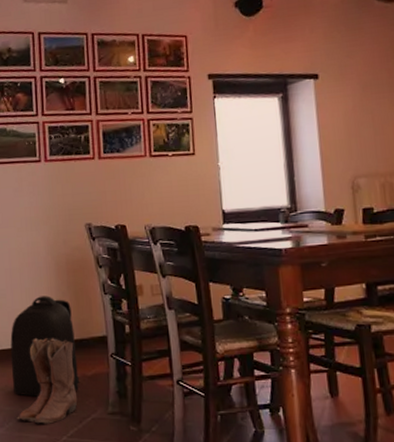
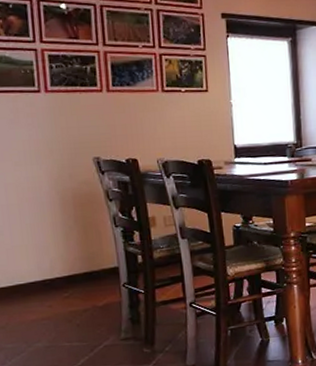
backpack: present [10,296,80,397] -> none [10,231,91,332]
boots: present [17,338,78,424] -> none [20,272,88,357]

